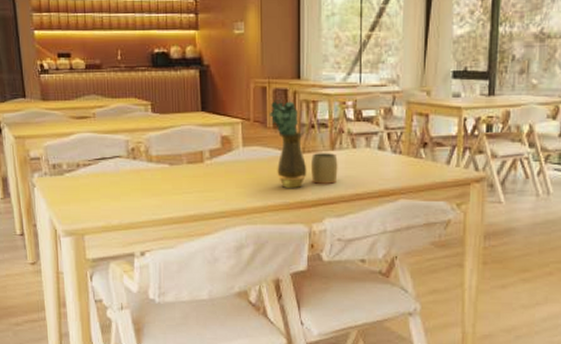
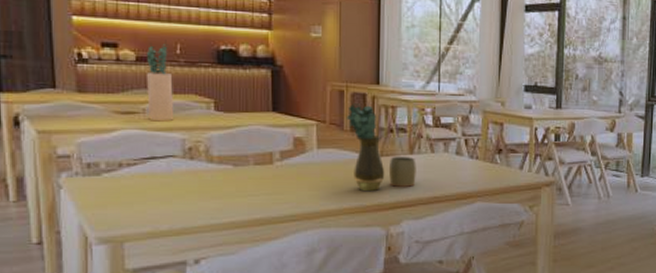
vase: none [94,47,119,125] -> present [147,40,174,122]

